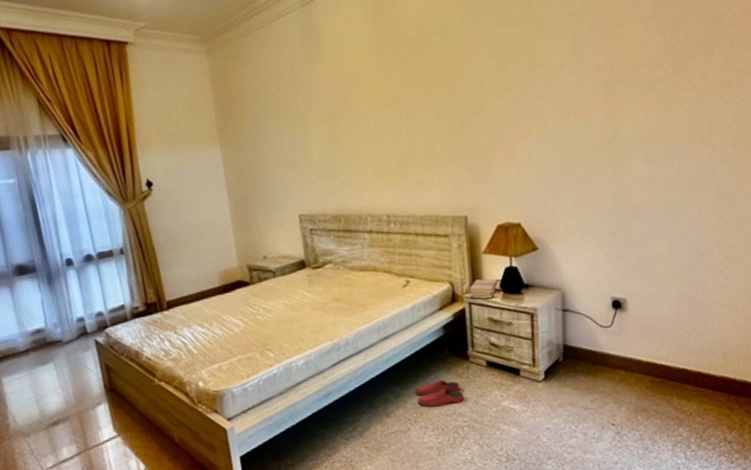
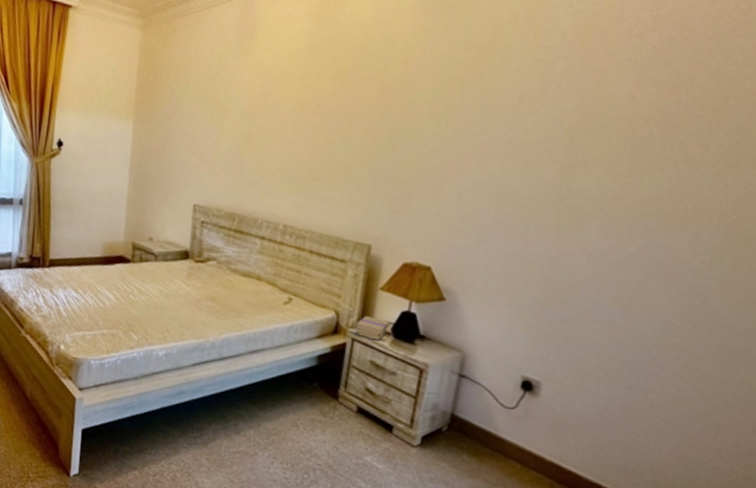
slippers: present [415,379,464,408] -> none [272,411,324,443]

